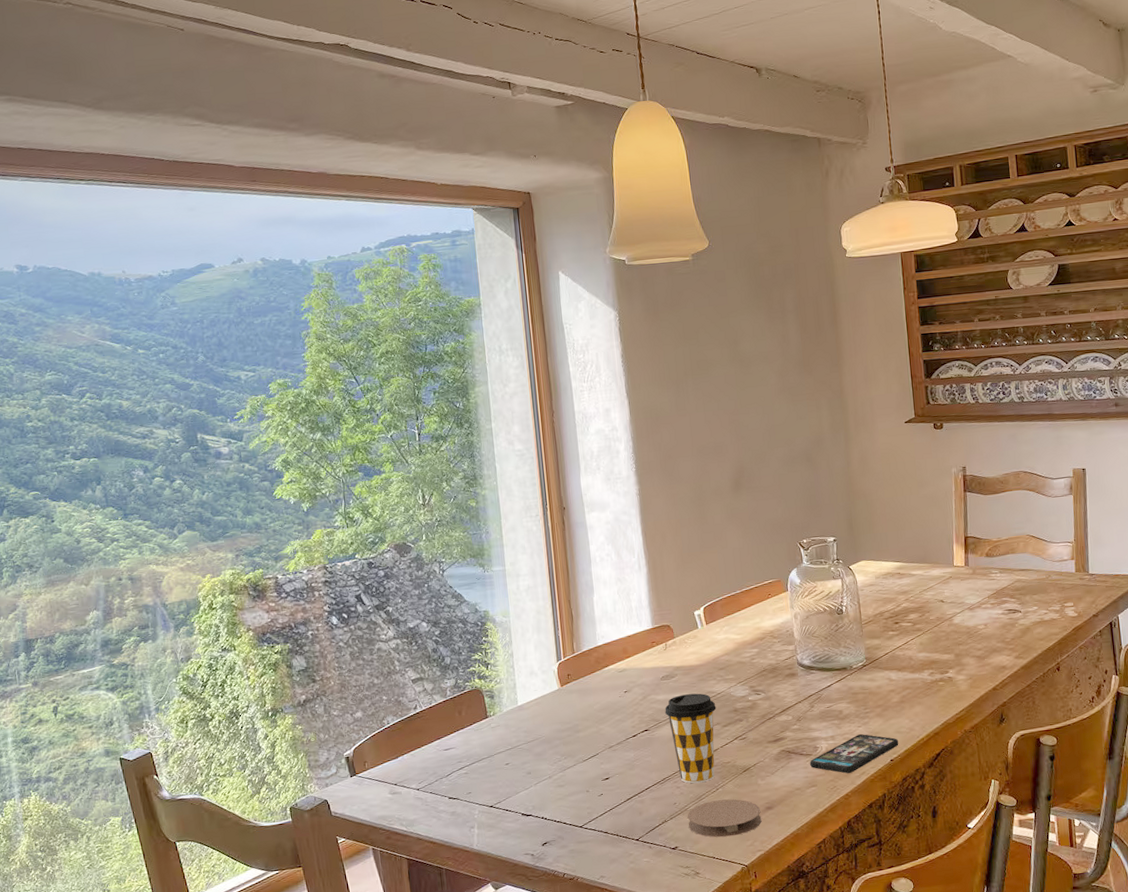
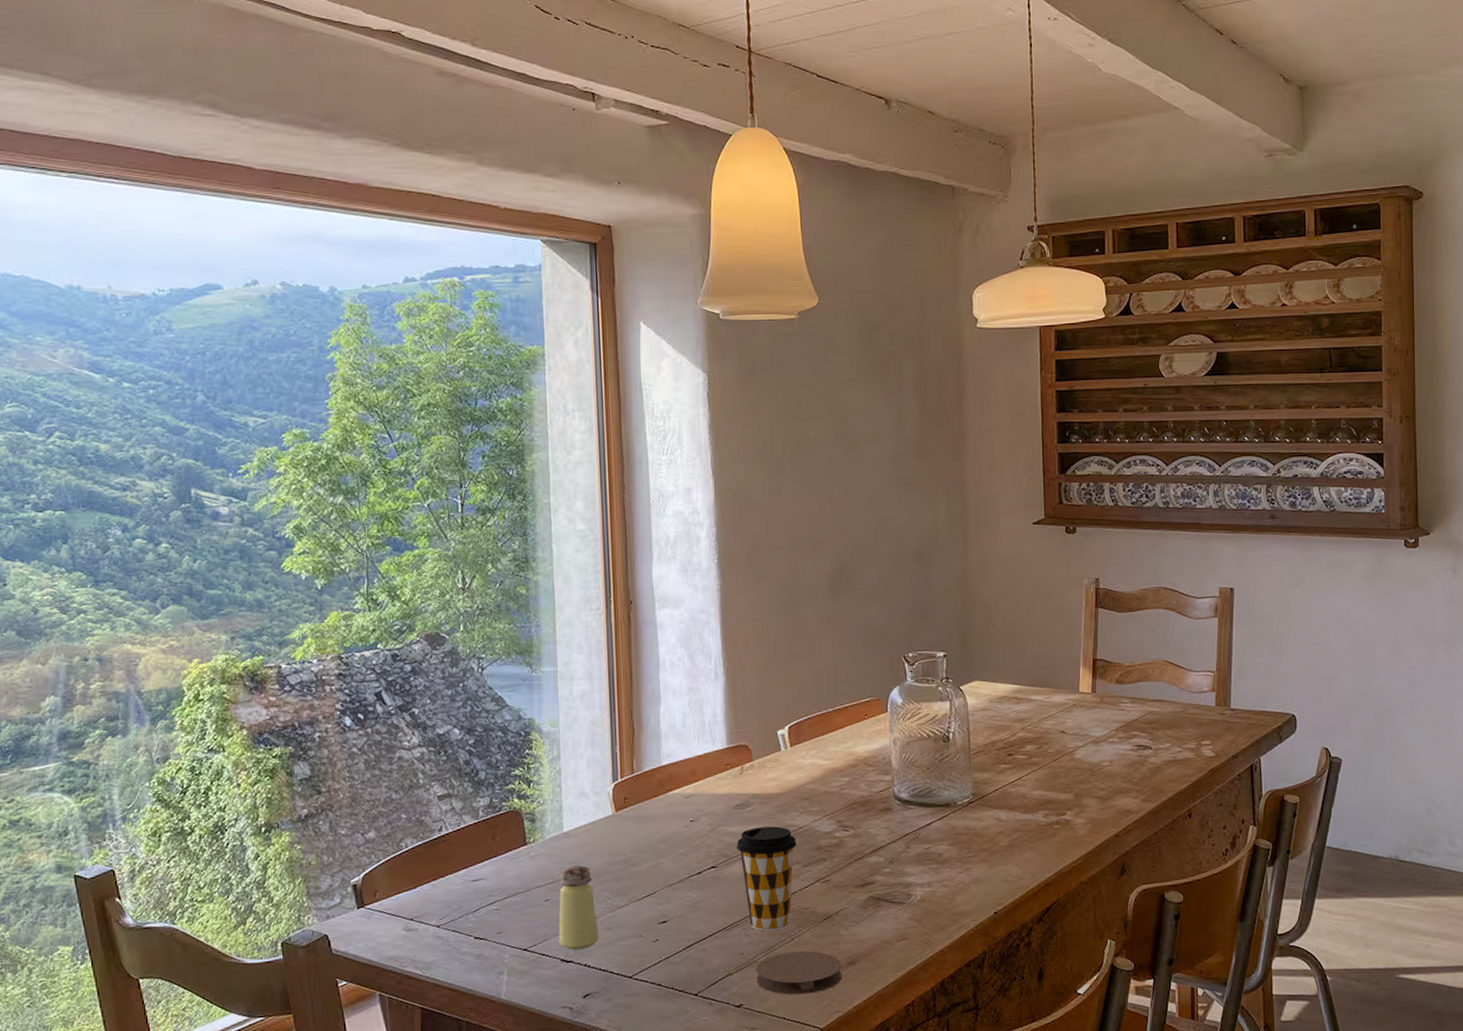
saltshaker: none [516,733,553,805] -> present [558,865,599,950]
smartphone: present [810,734,899,774] -> none [901,881,1005,926]

